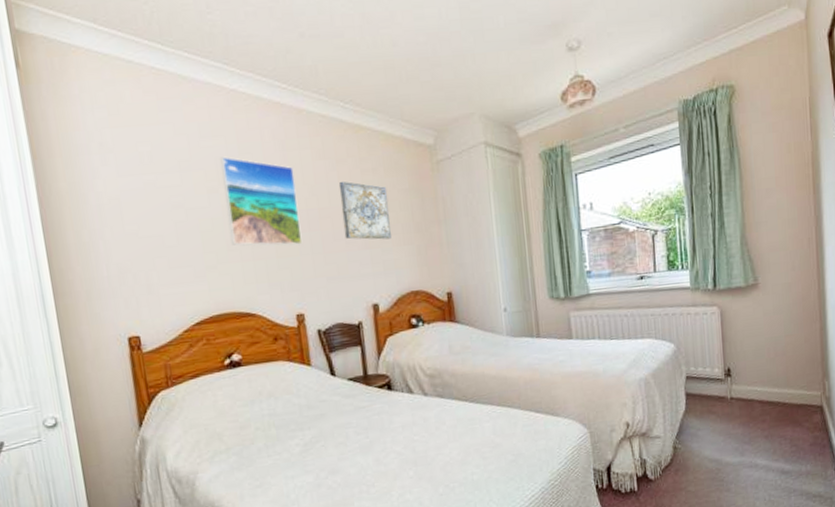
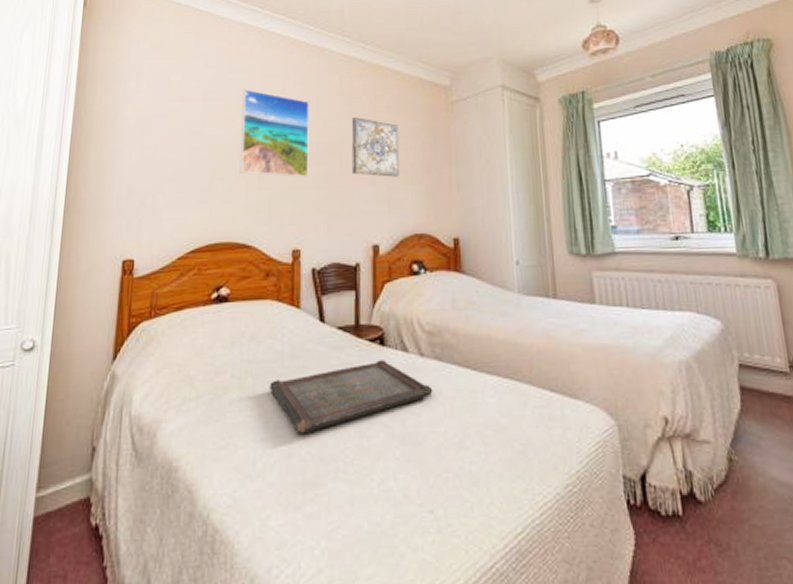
serving tray: none [292,402,438,468] -> present [269,360,433,434]

